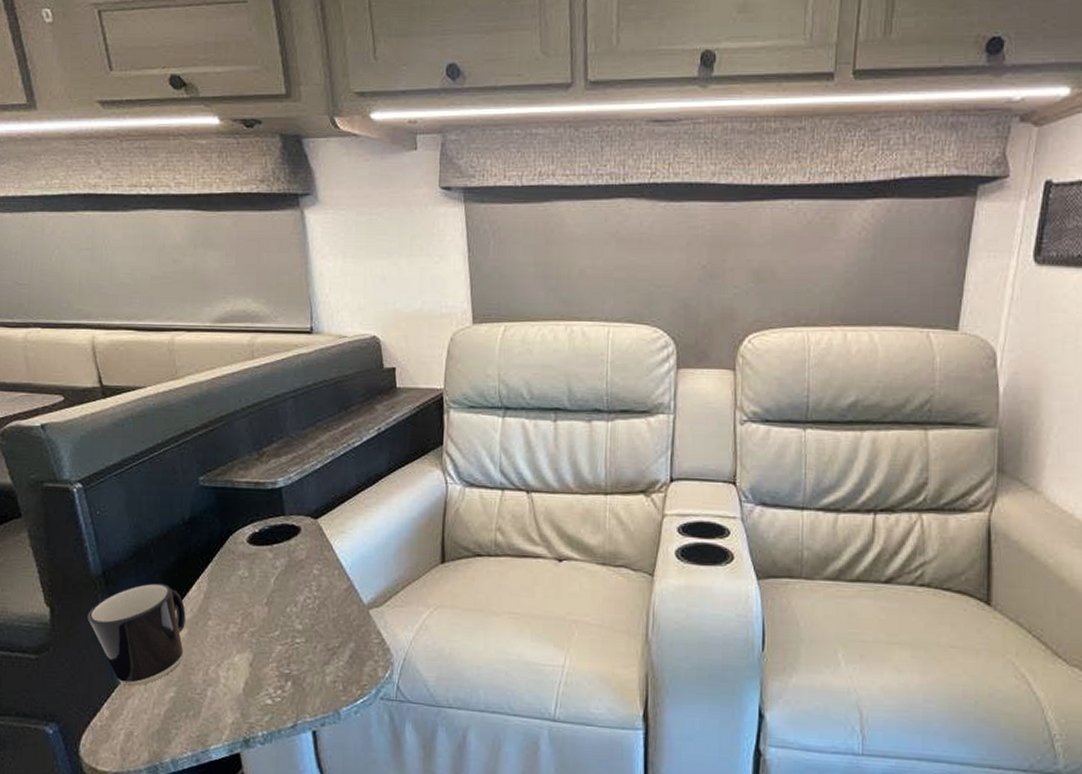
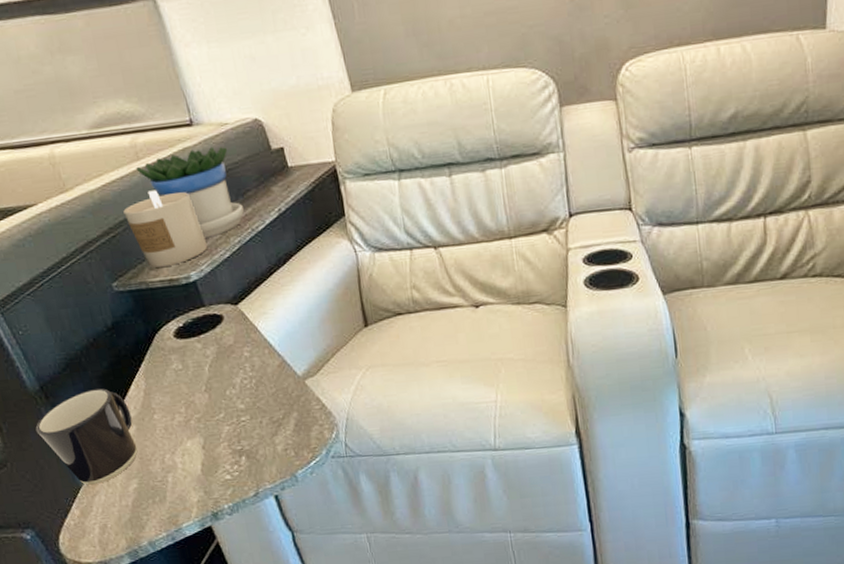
candle: none [226,390,301,469] -> present [123,190,208,268]
flowerpot: none [249,356,345,446] -> present [136,147,245,238]

